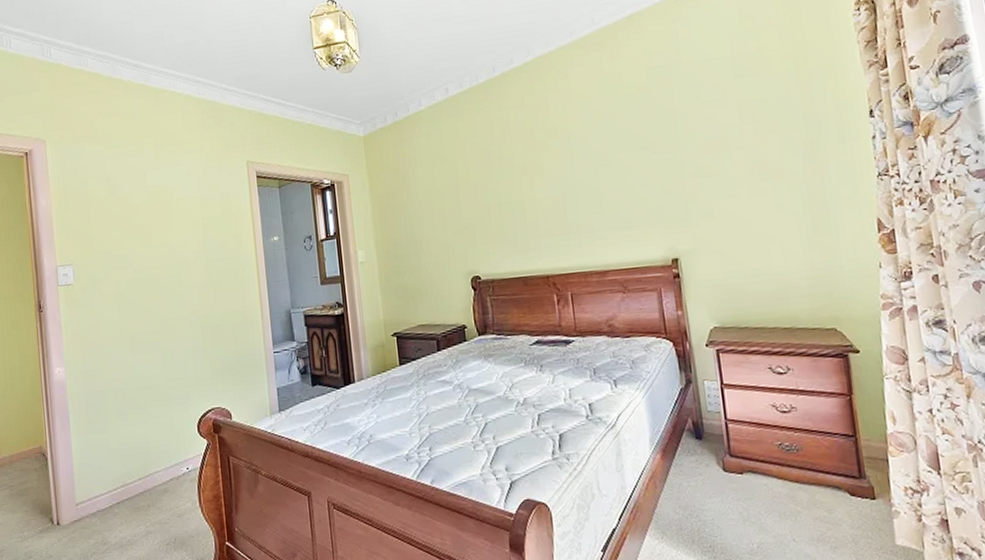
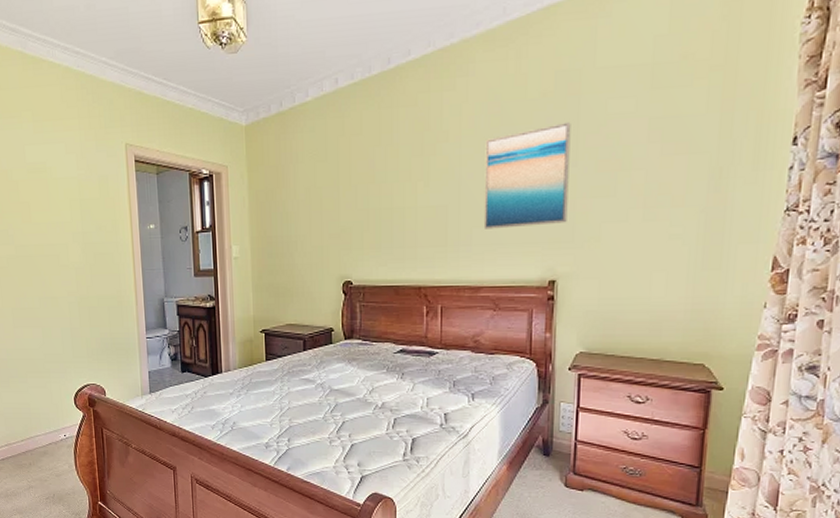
wall art: none [592,112,680,215] -> present [483,122,571,229]

